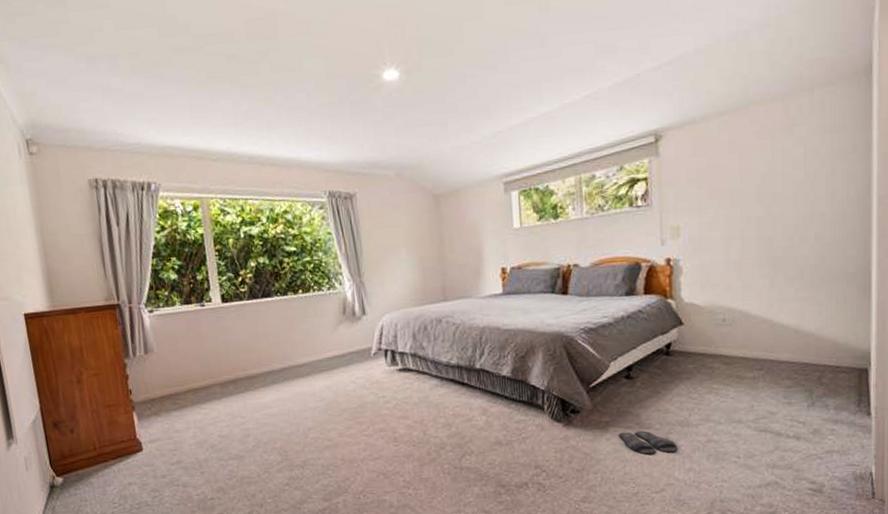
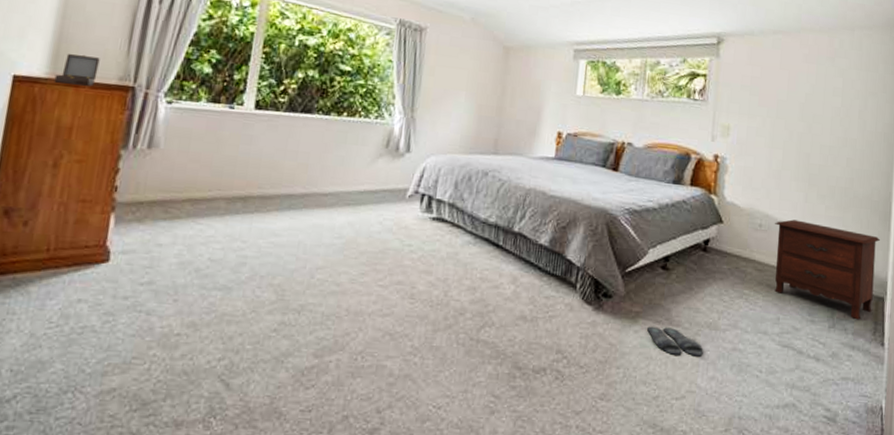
jewelry box: none [55,284,88,314] -> present [54,54,100,87]
nightstand: none [740,307,861,395] -> present [775,219,881,320]

